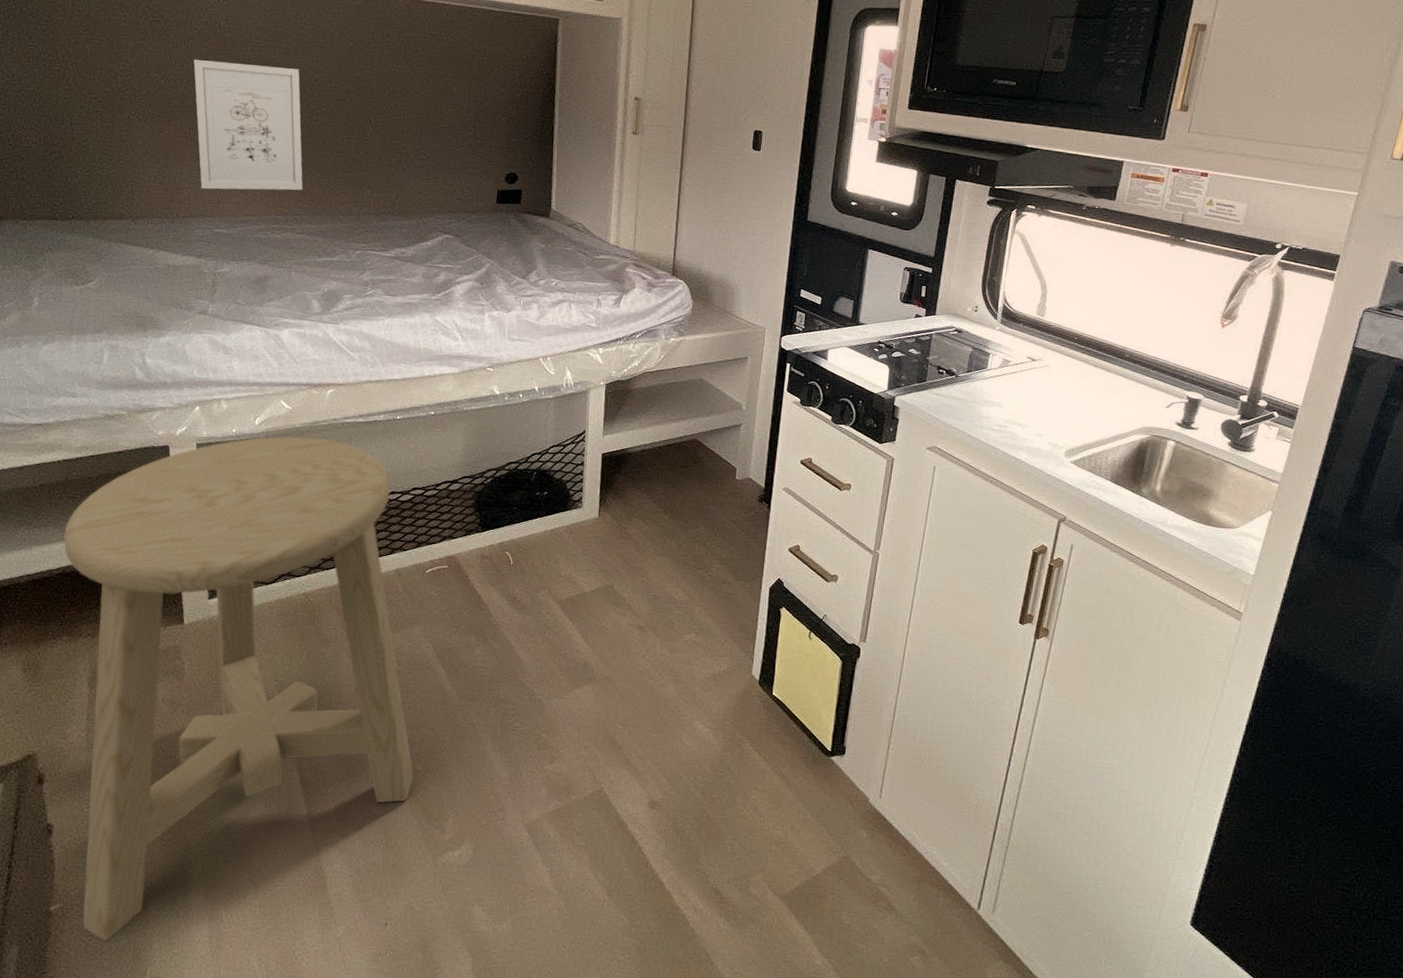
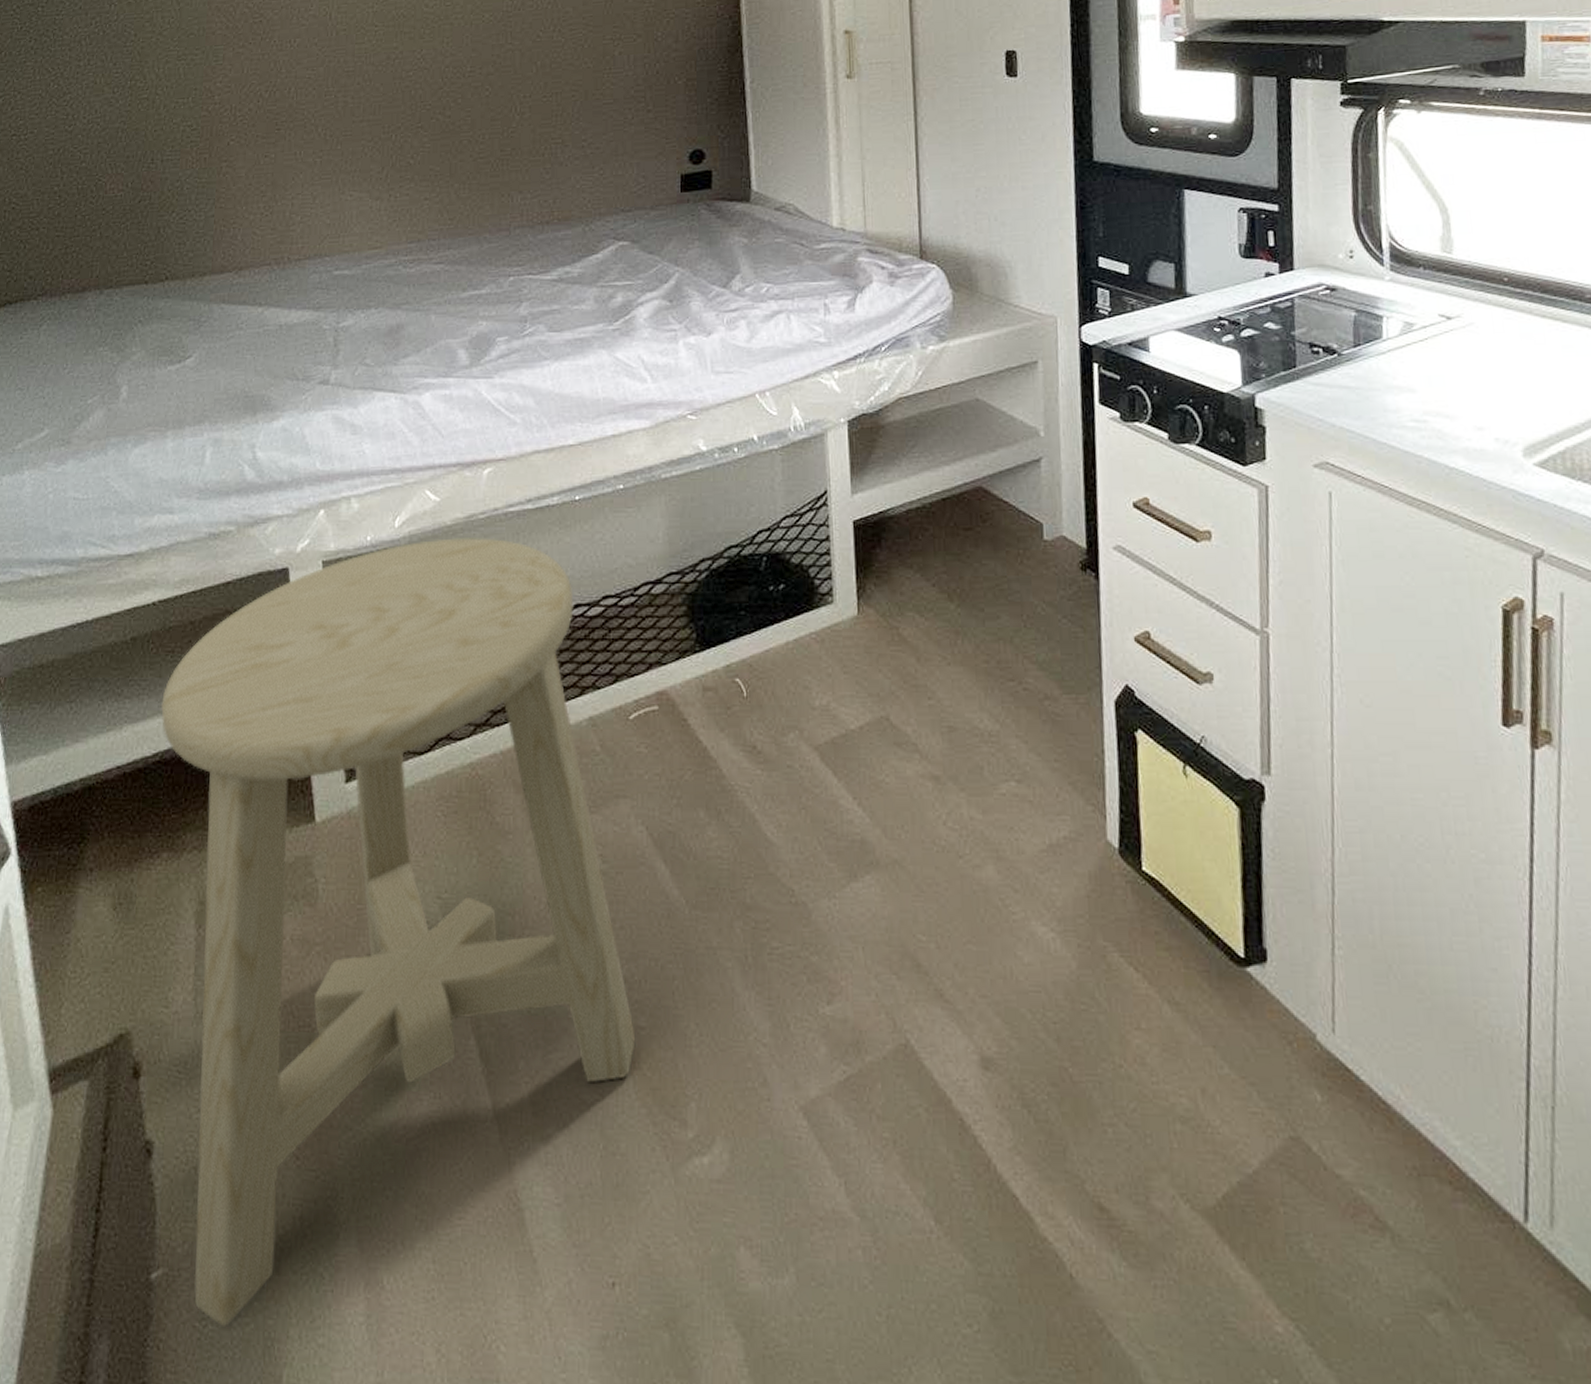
wall art: present [193,59,303,191] -> none [302,56,439,221]

